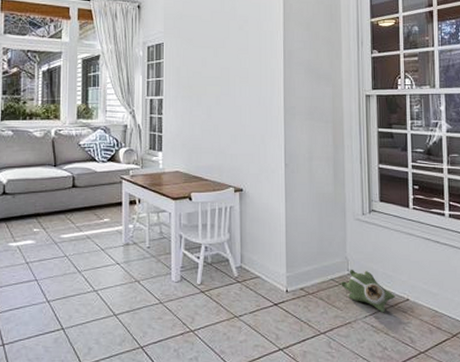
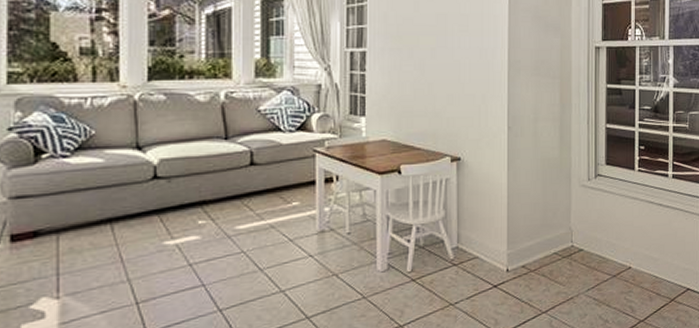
plush toy: present [341,269,395,313] -> none [564,240,618,284]

